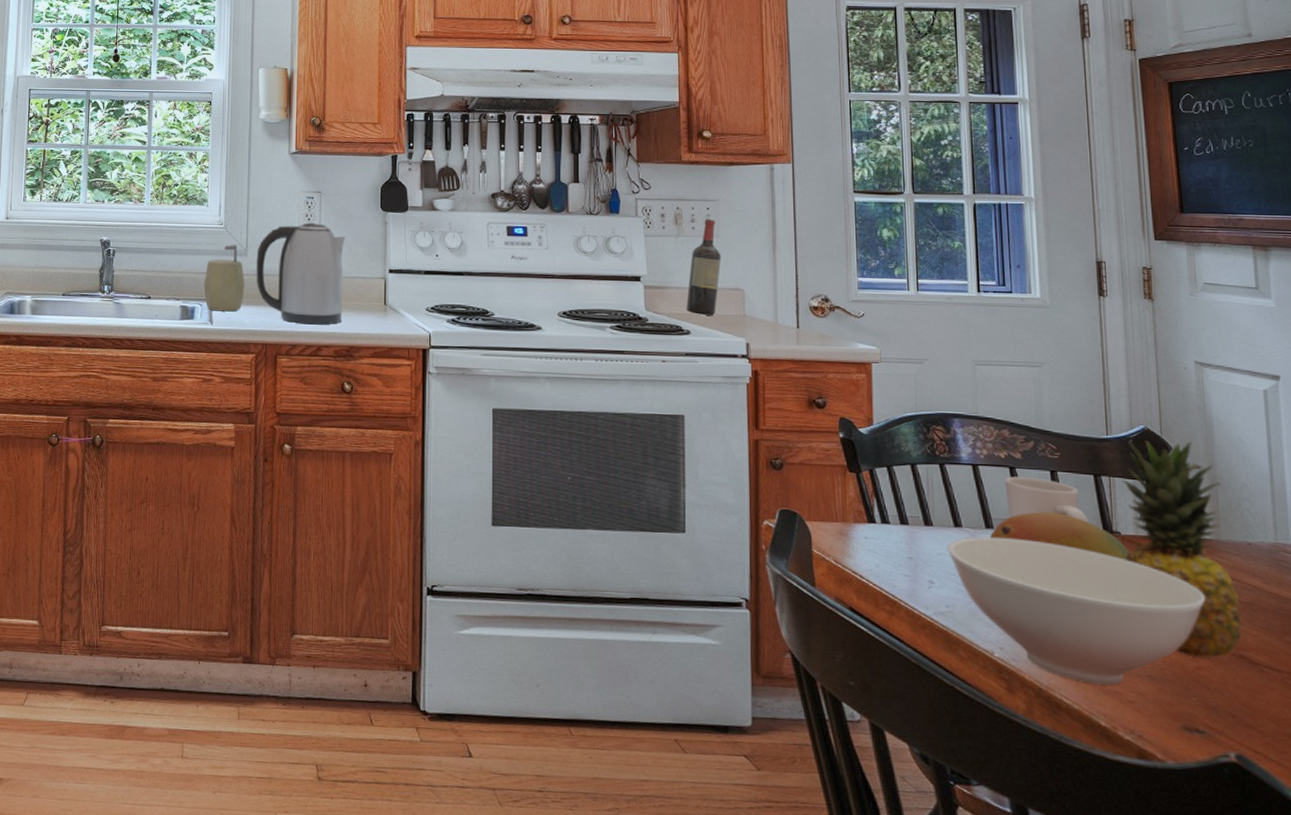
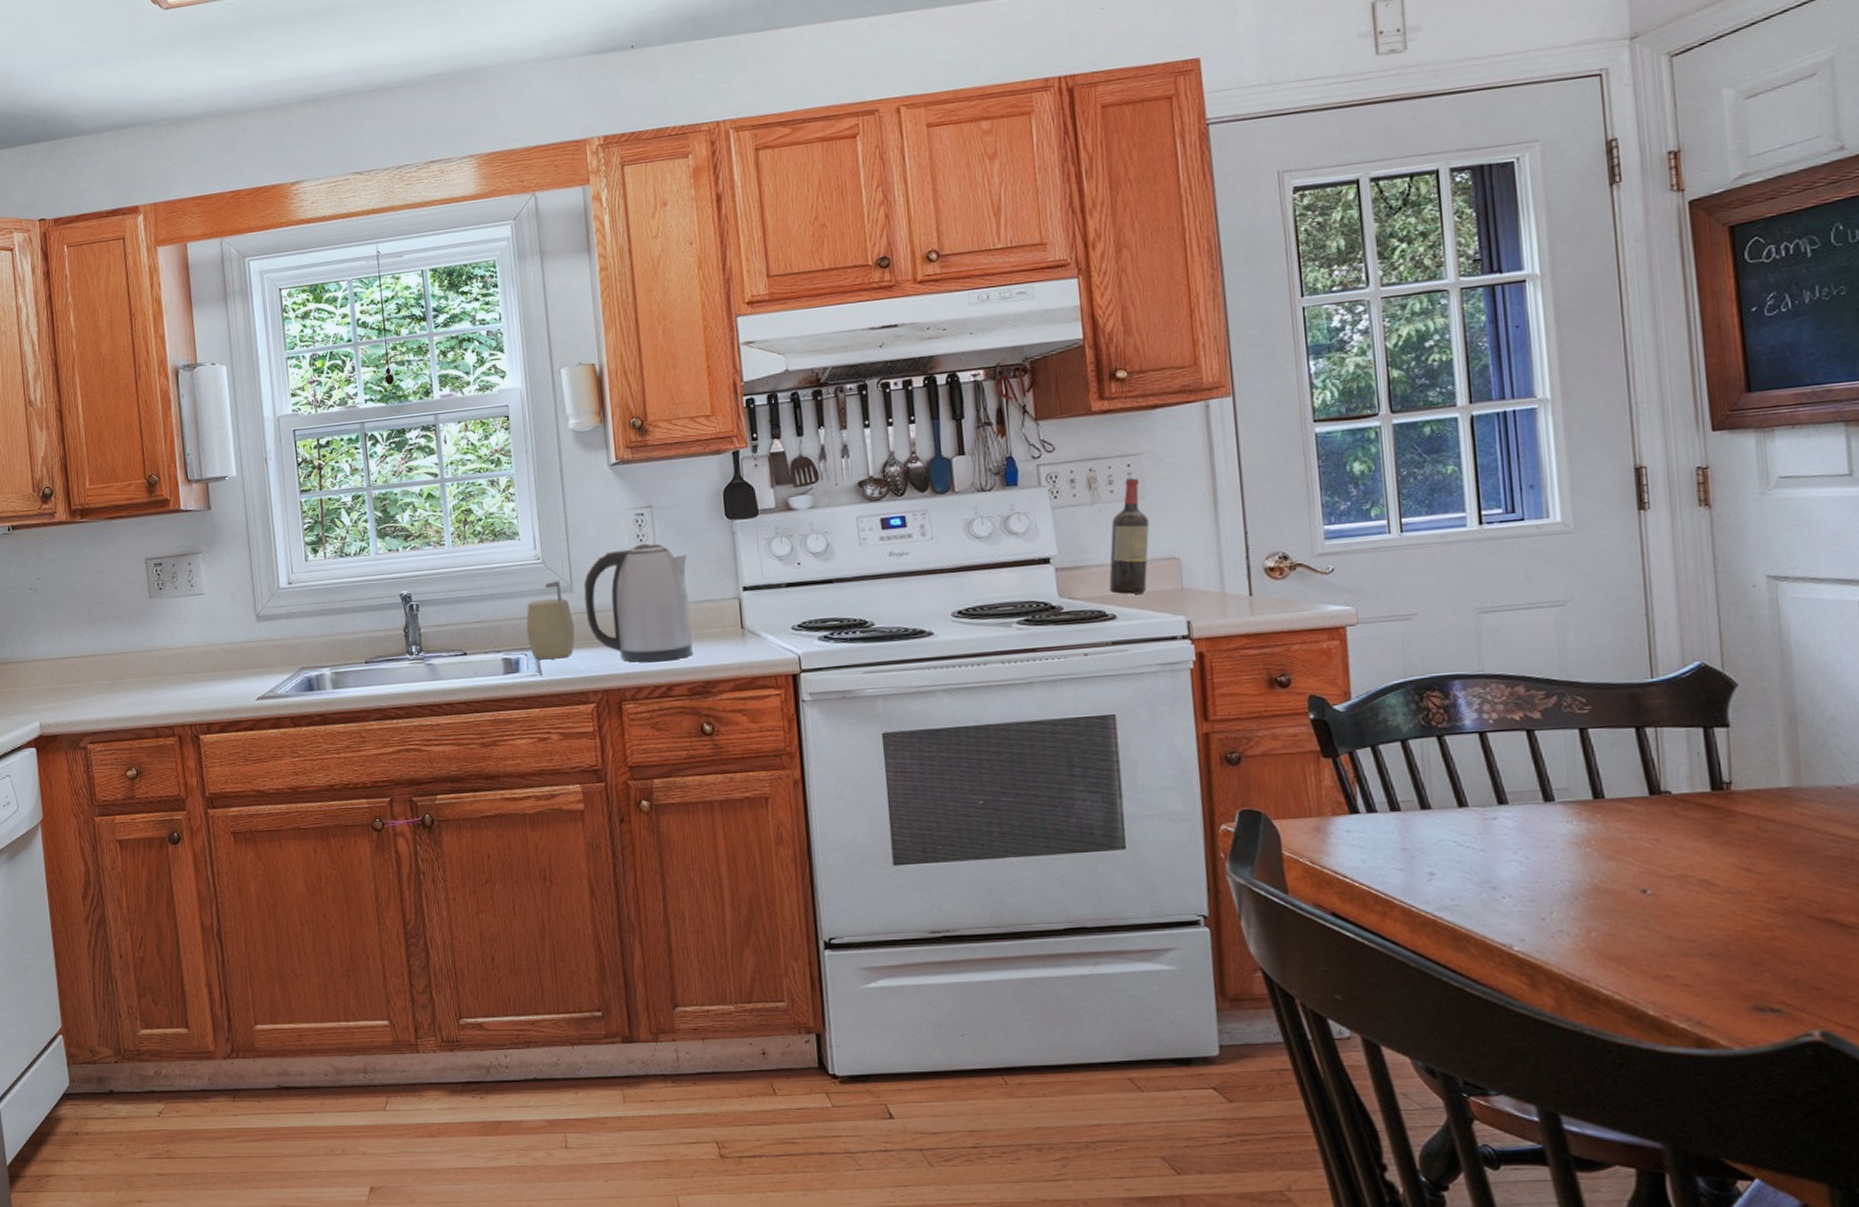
bowl: present [947,537,1206,685] -> none [1450,812,1782,969]
fruit: present [989,512,1129,561] -> none [1503,777,1682,825]
mug: present [1004,476,1088,523] -> none [1520,739,1629,789]
fruit: present [1122,440,1242,657] -> none [1672,672,1829,925]

